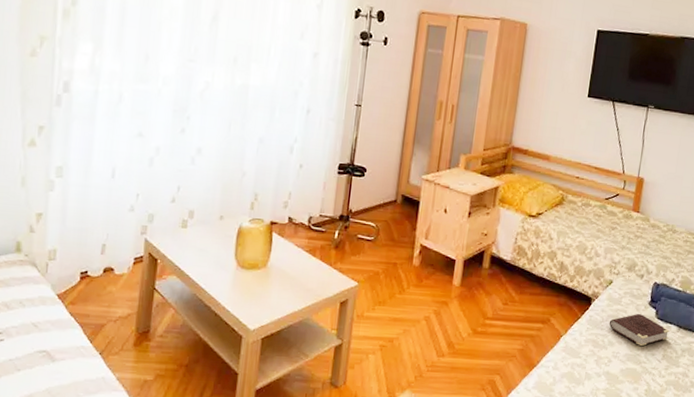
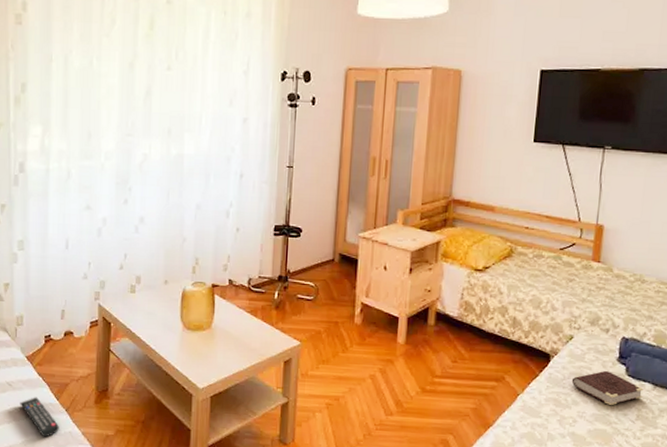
remote control: none [46,339,91,384] -> present [20,397,59,438]

